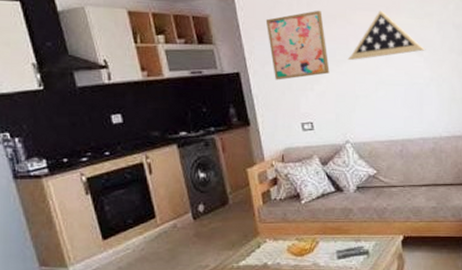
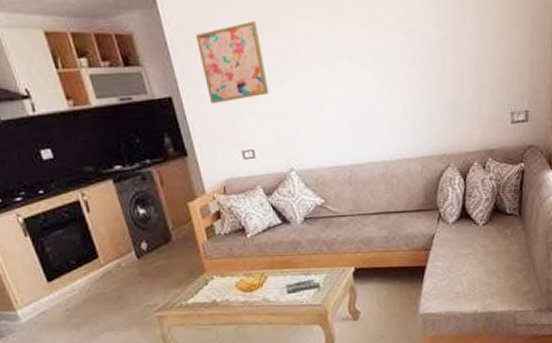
display case: present [347,10,426,60] -> none [287,17,374,77]

